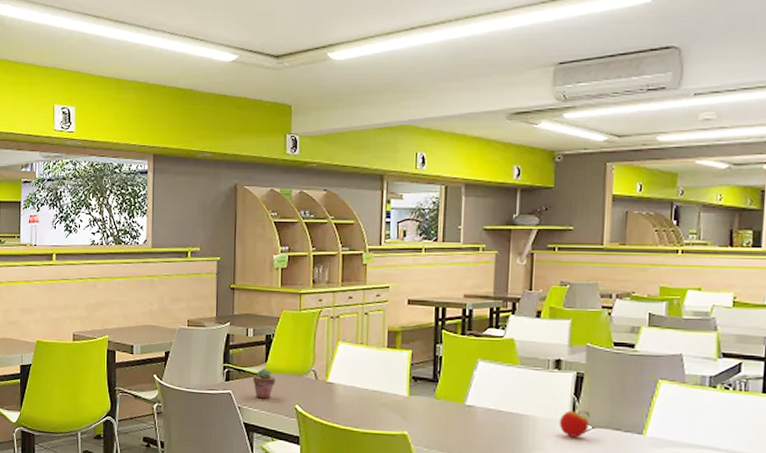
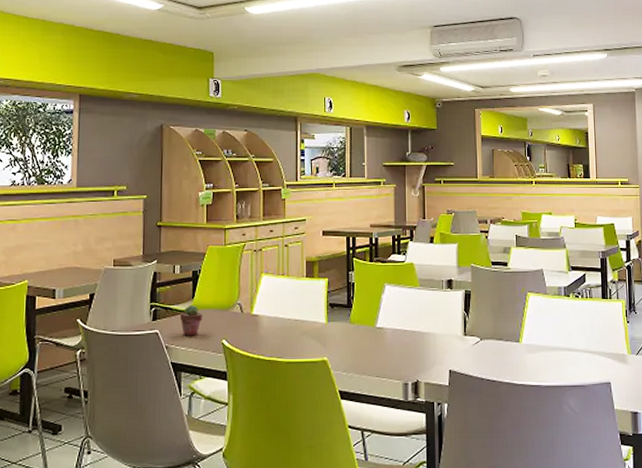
apple: present [559,410,590,437] -> none [454,325,478,349]

